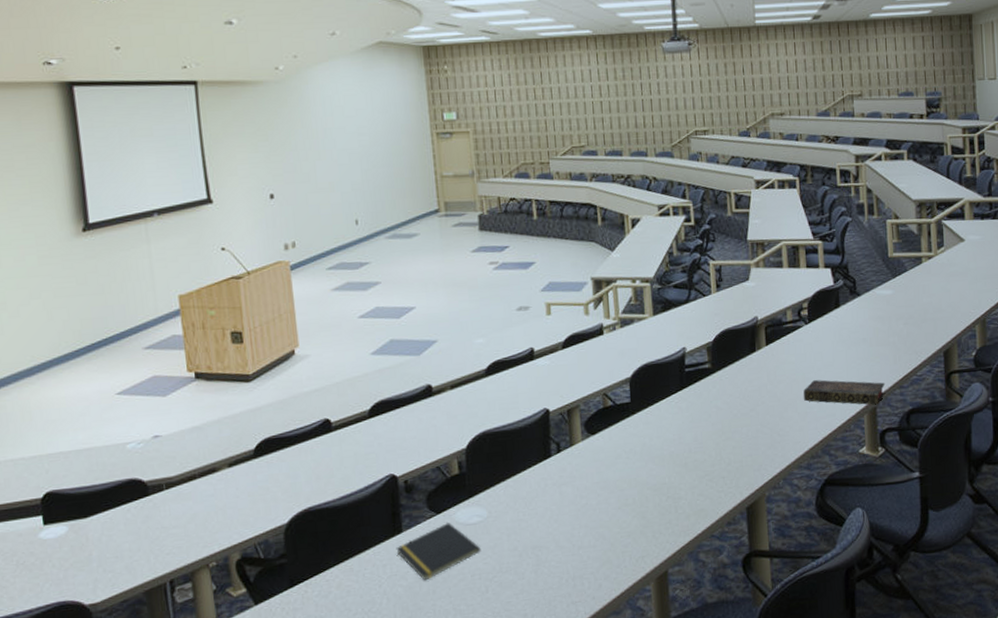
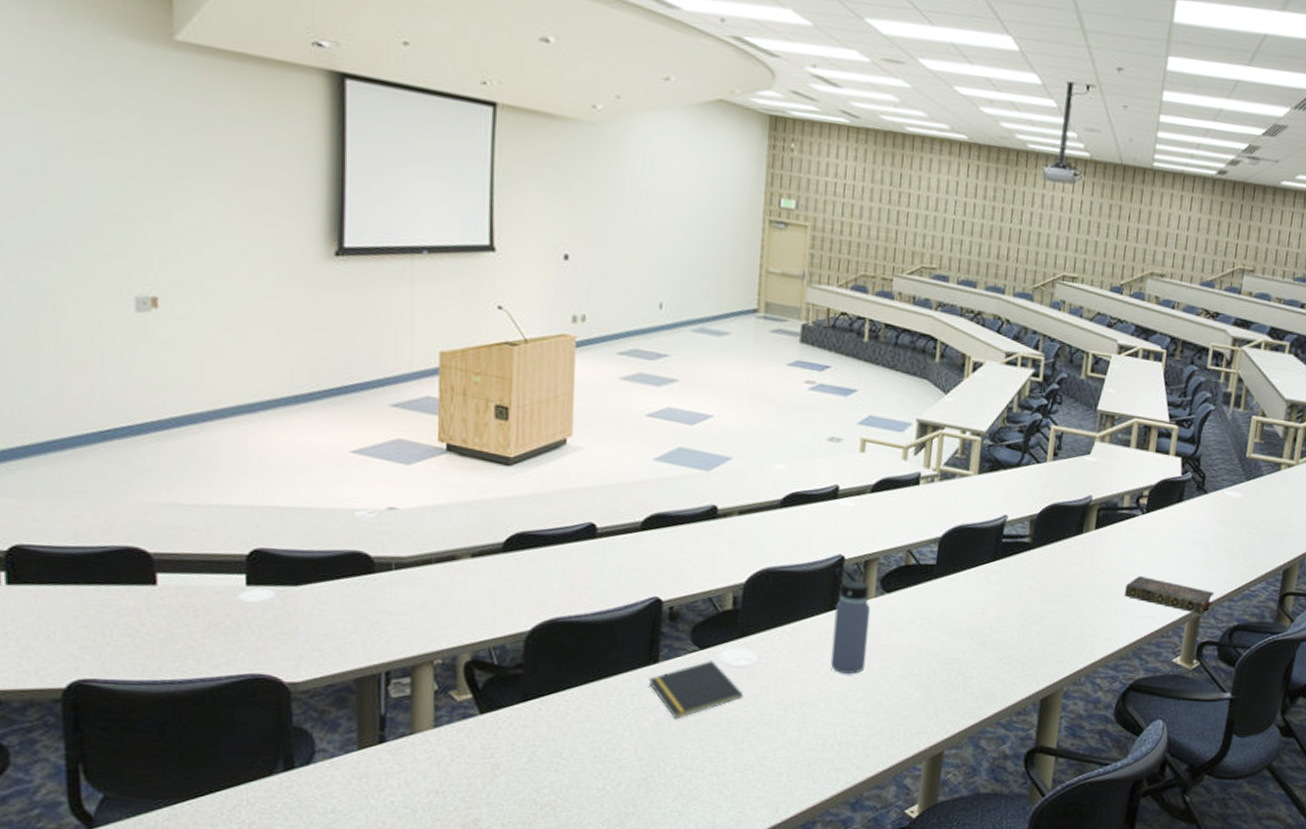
water bottle: none [544,420,584,514] -> present [830,568,871,674]

